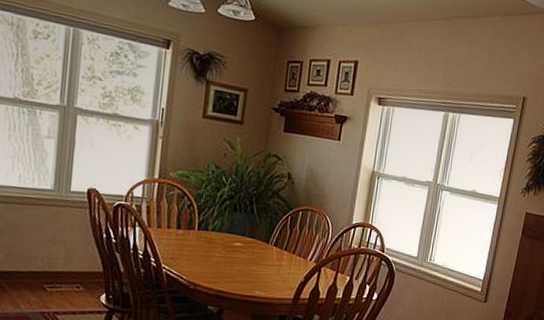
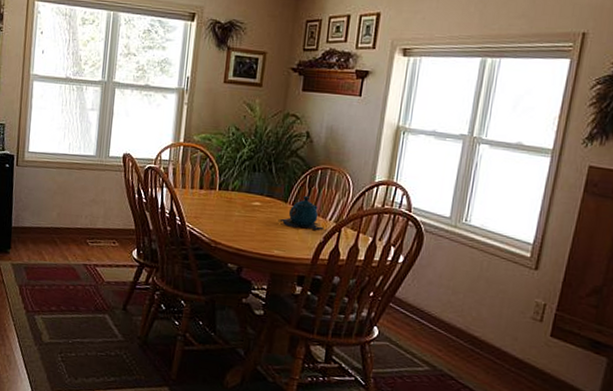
teapot: none [260,237,305,270] -> present [278,196,324,230]

